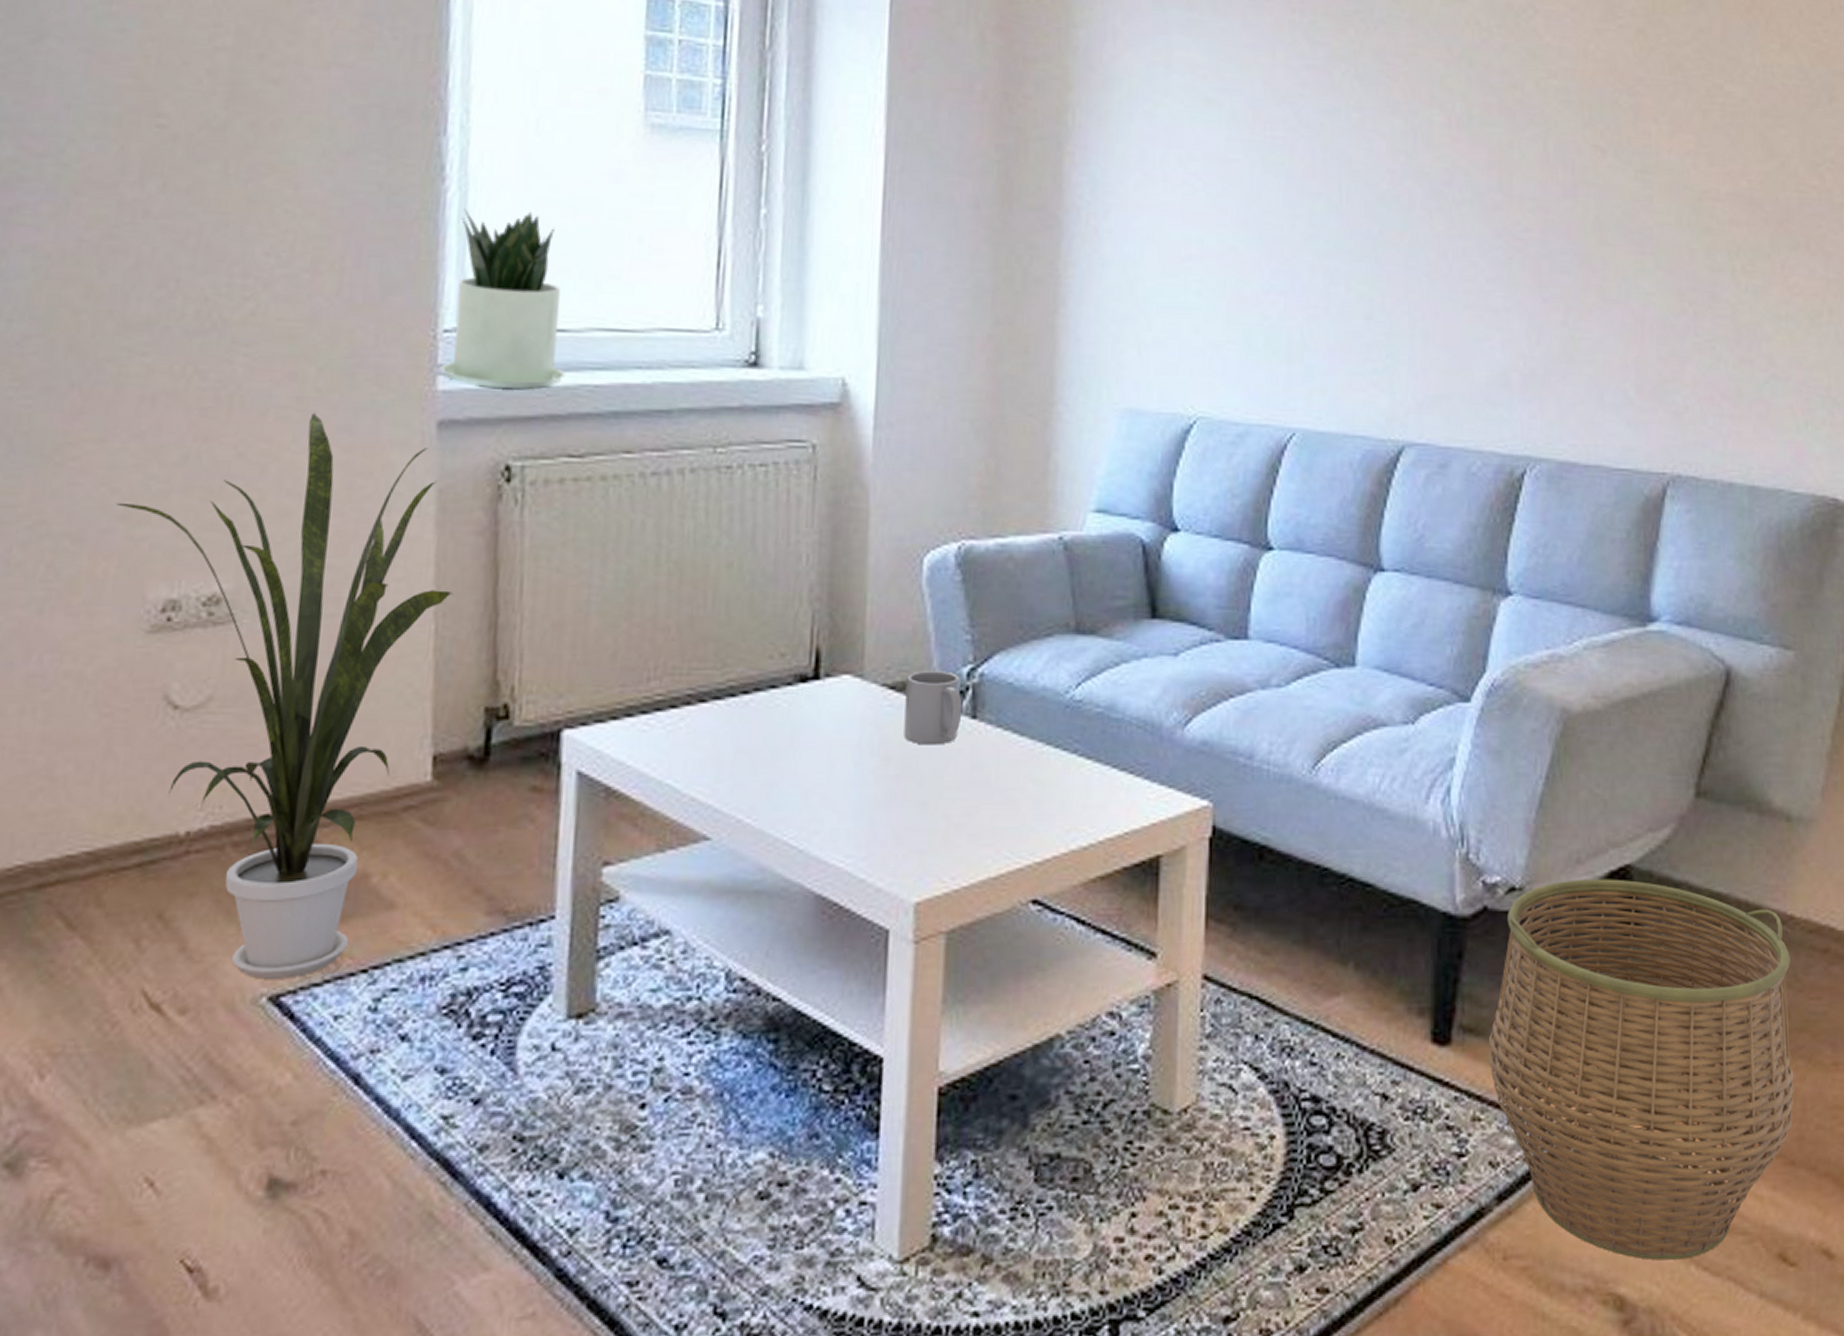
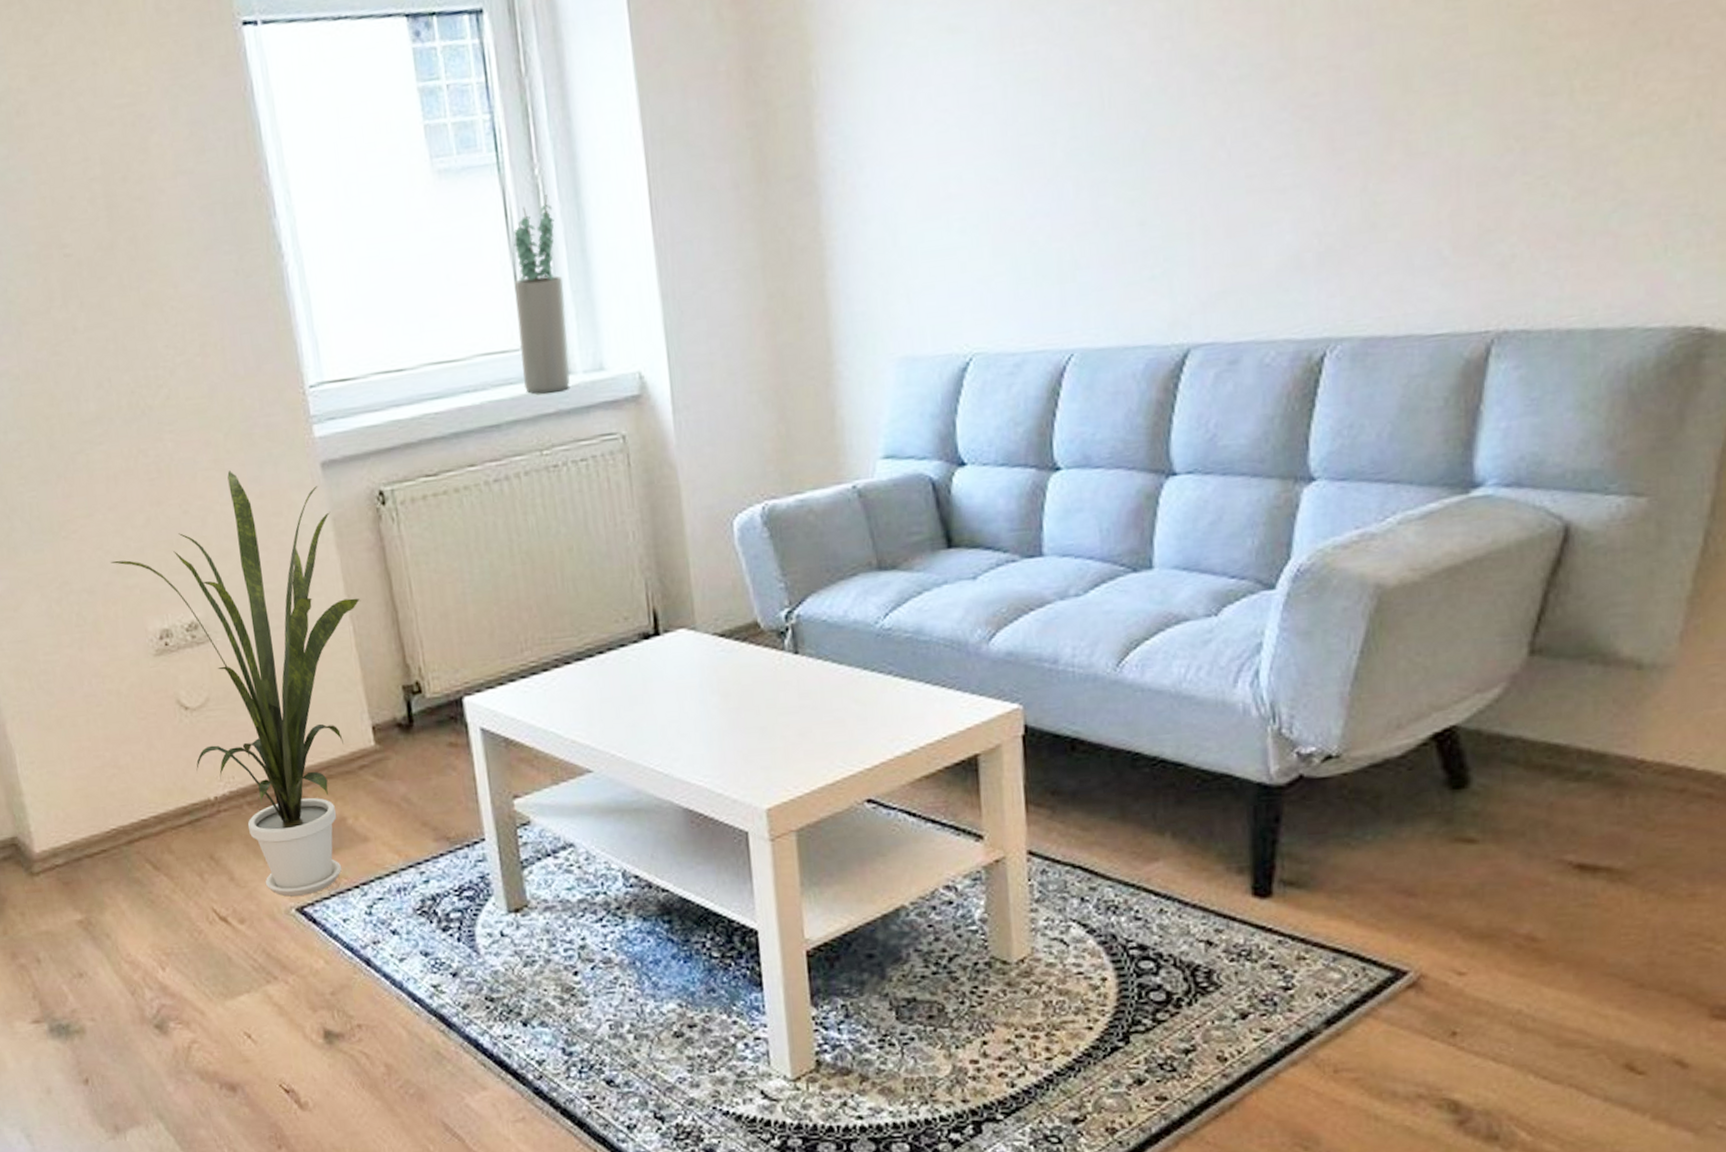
planter: present [441,207,566,389] -> none [303,270,411,429]
vase: none [707,174,775,385] -> present [514,195,570,394]
mug: present [904,671,963,745] -> none [733,616,786,681]
basket: present [1488,879,1795,1261] -> none [1310,740,1644,1072]

